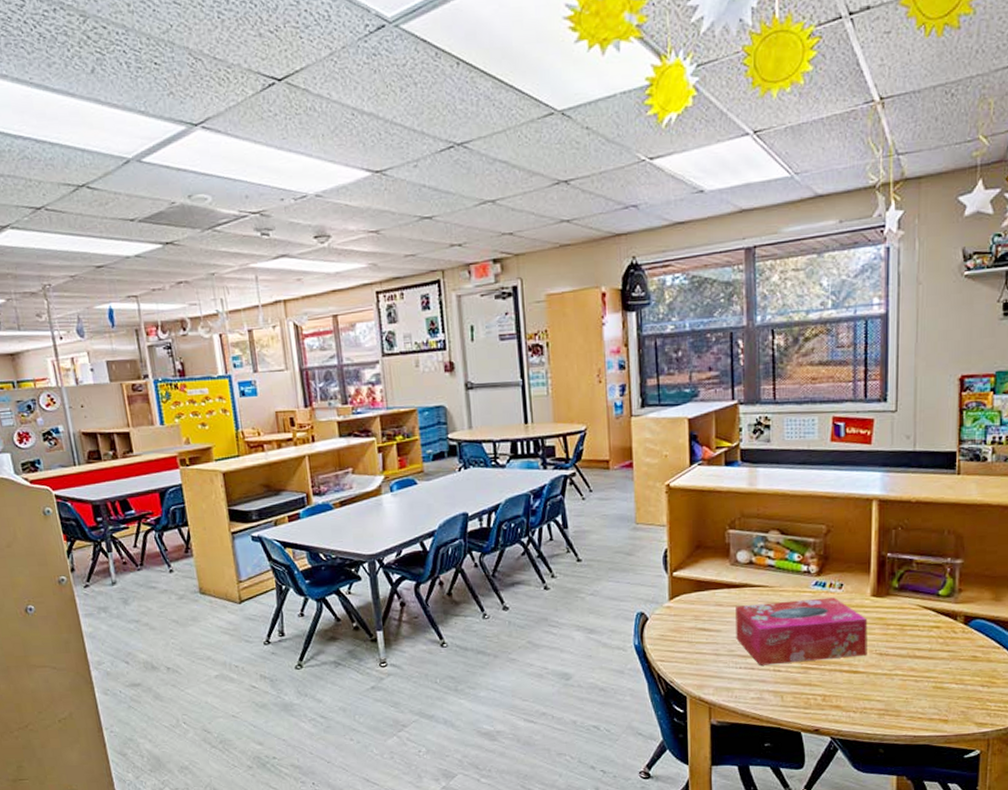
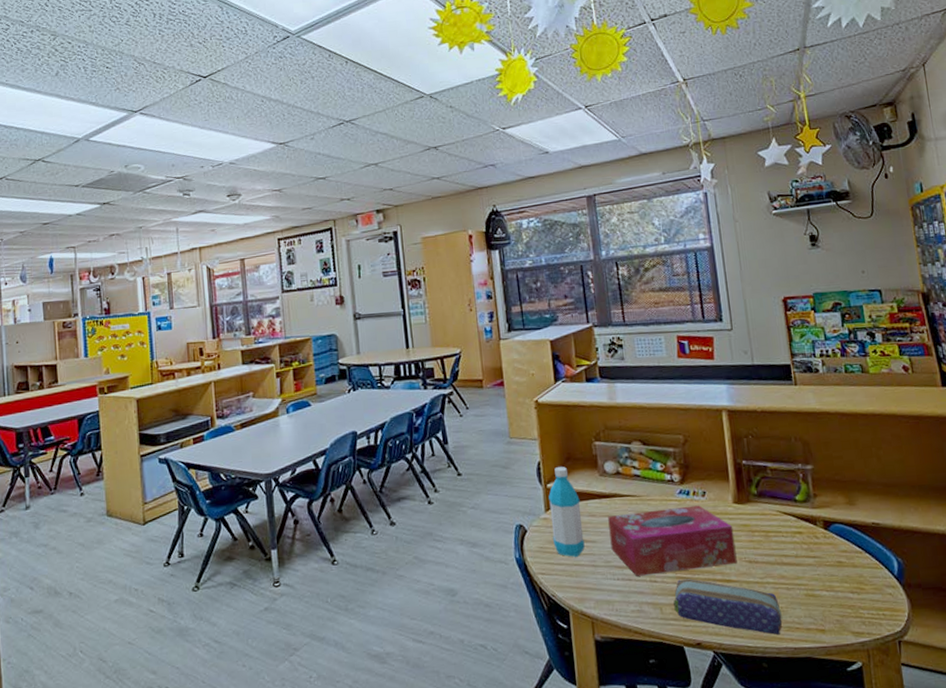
water bottle: none [674,555,708,645] -> present [548,467,585,557]
pencil case: none [796,669,906,724] -> present [673,579,783,636]

